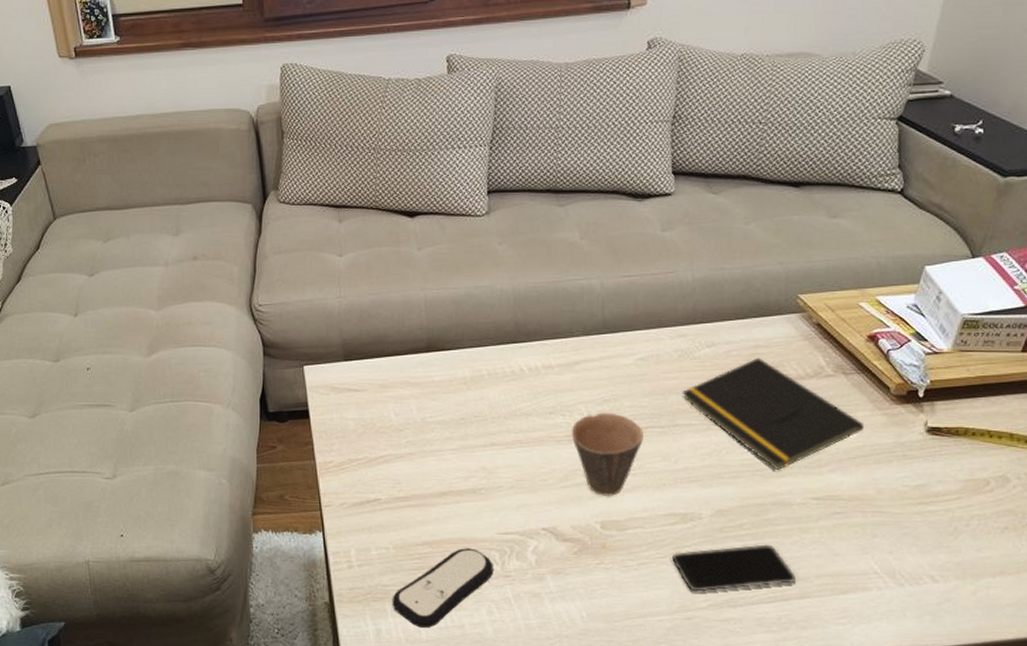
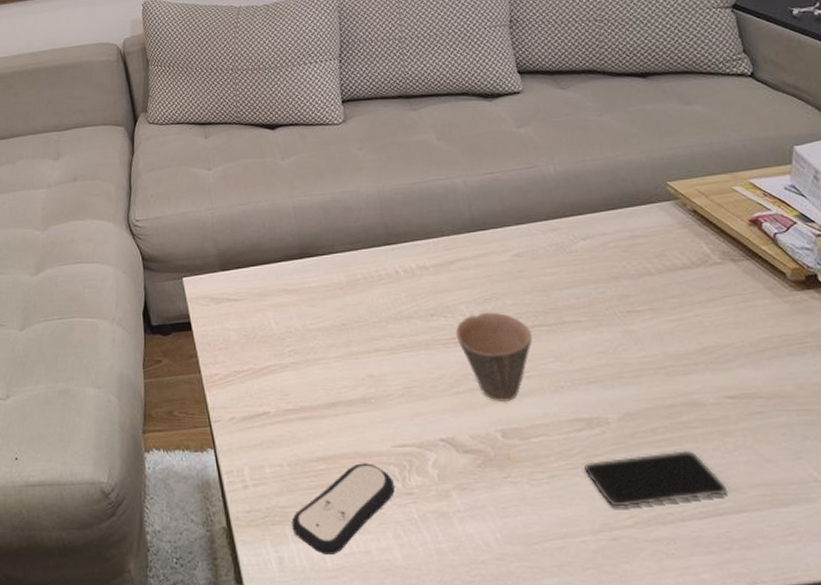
notepad: present [682,357,865,471] -> none [564,248,767,368]

